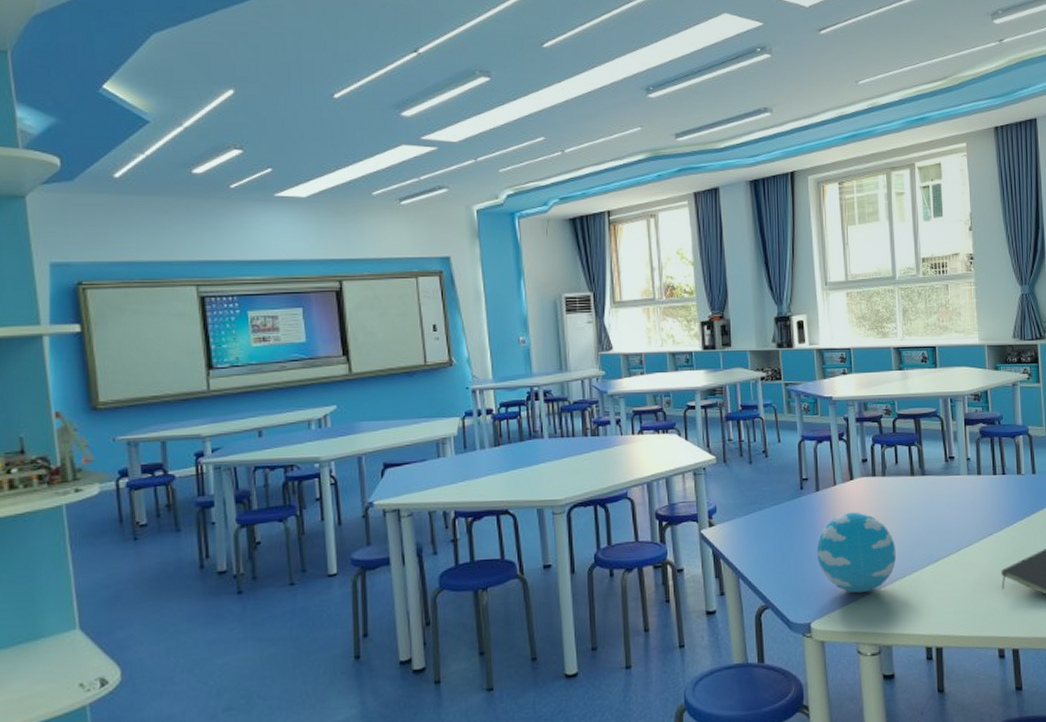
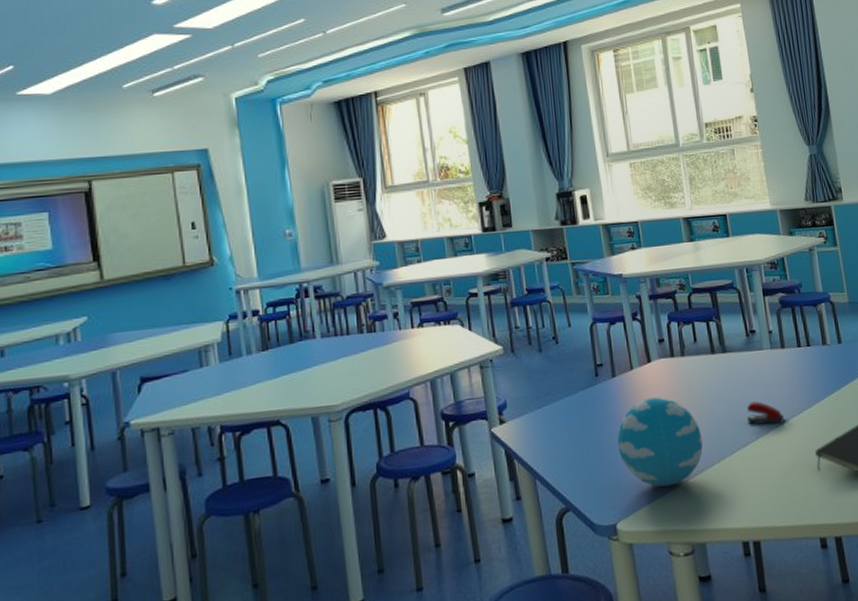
stapler: none [940,522,975,544] -> present [746,401,784,425]

